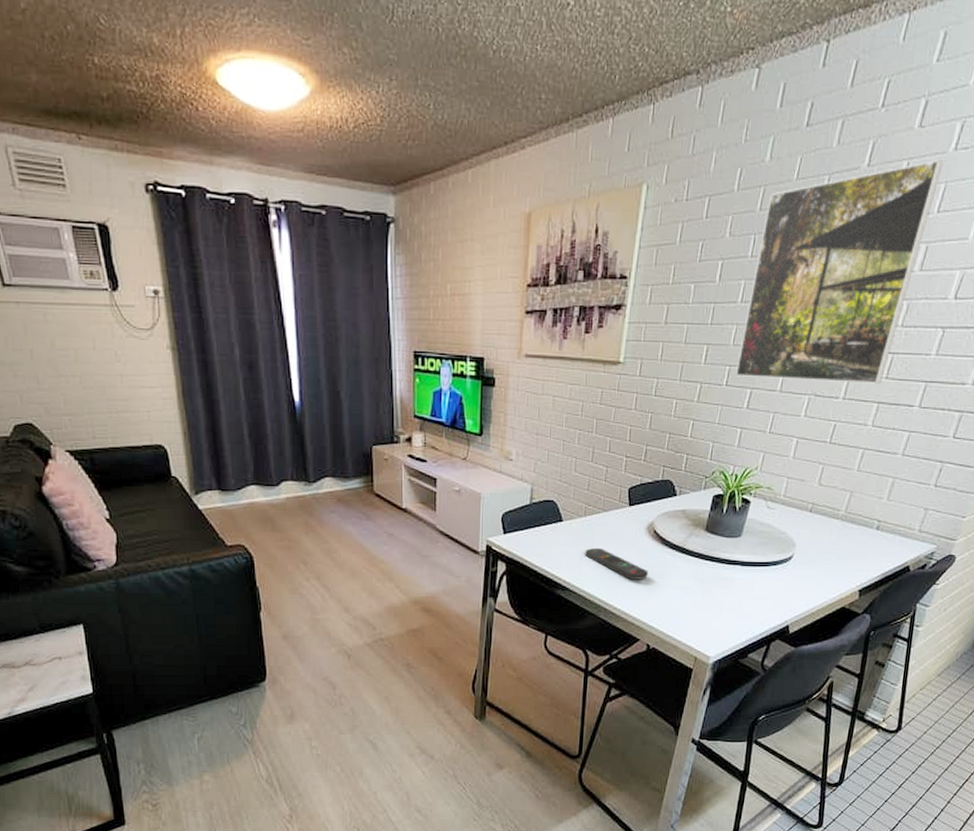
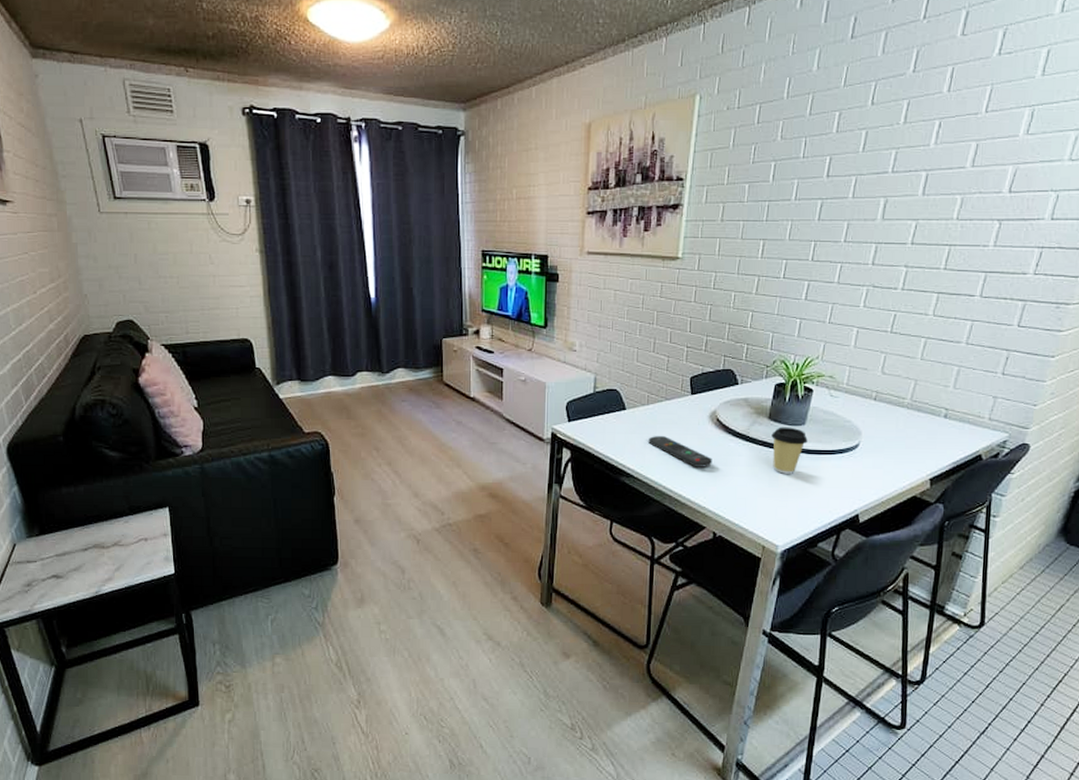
coffee cup: none [707,539,743,586] -> present [771,427,808,474]
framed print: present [736,159,944,384] -> none [793,63,988,275]

